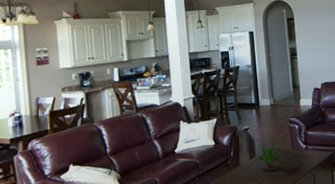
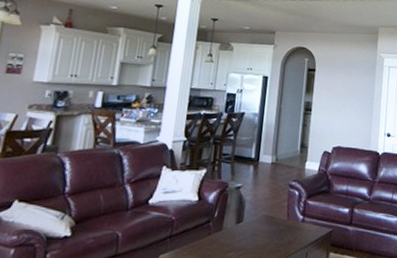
plant: present [248,137,289,172] -> none [232,202,282,243]

